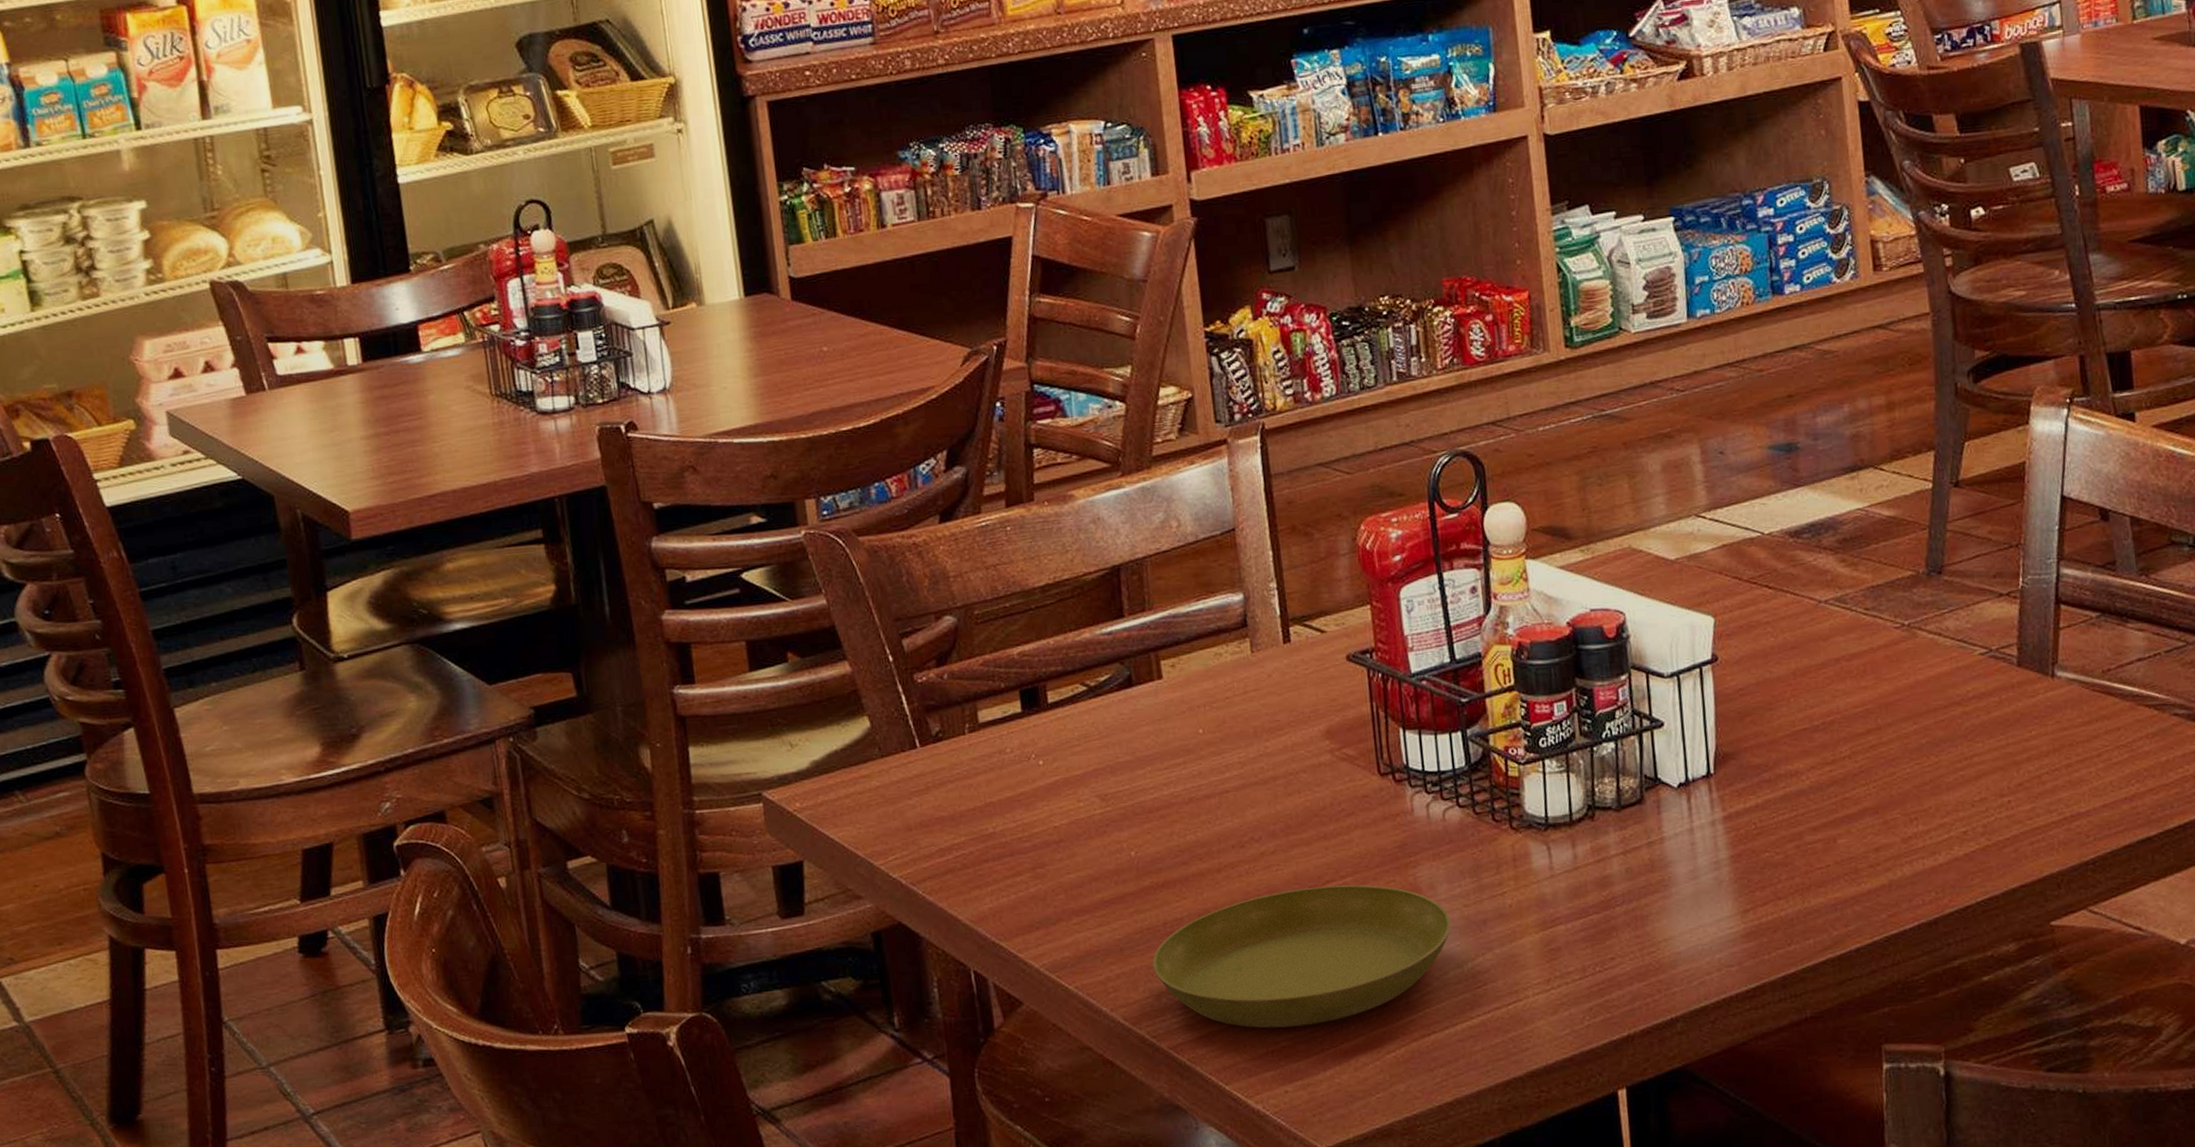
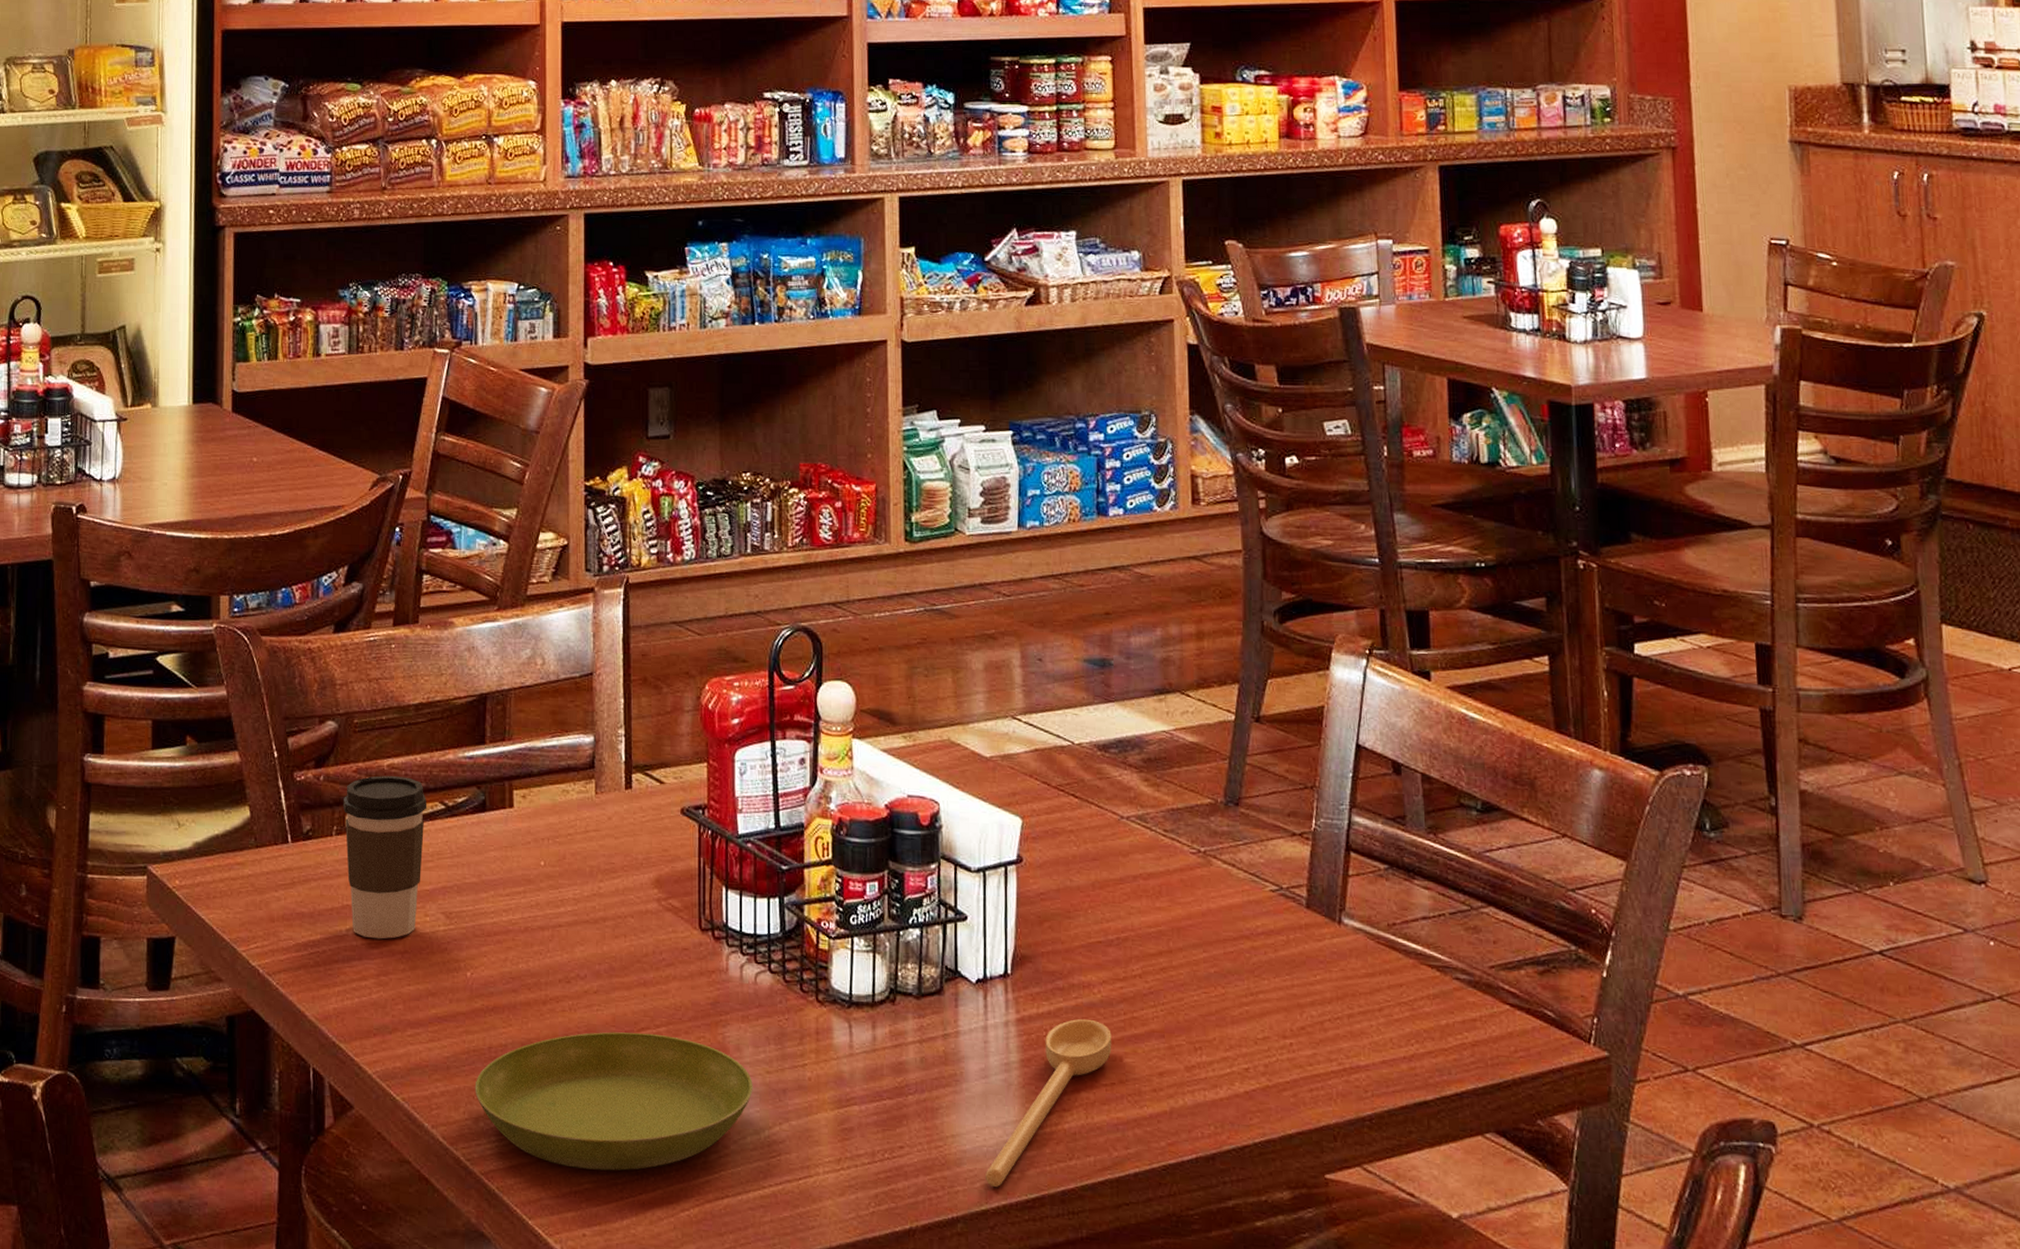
coffee cup: none [972,662,1069,833] -> present [342,775,427,939]
spoon: none [1702,806,1825,984] -> present [986,1018,1112,1188]

